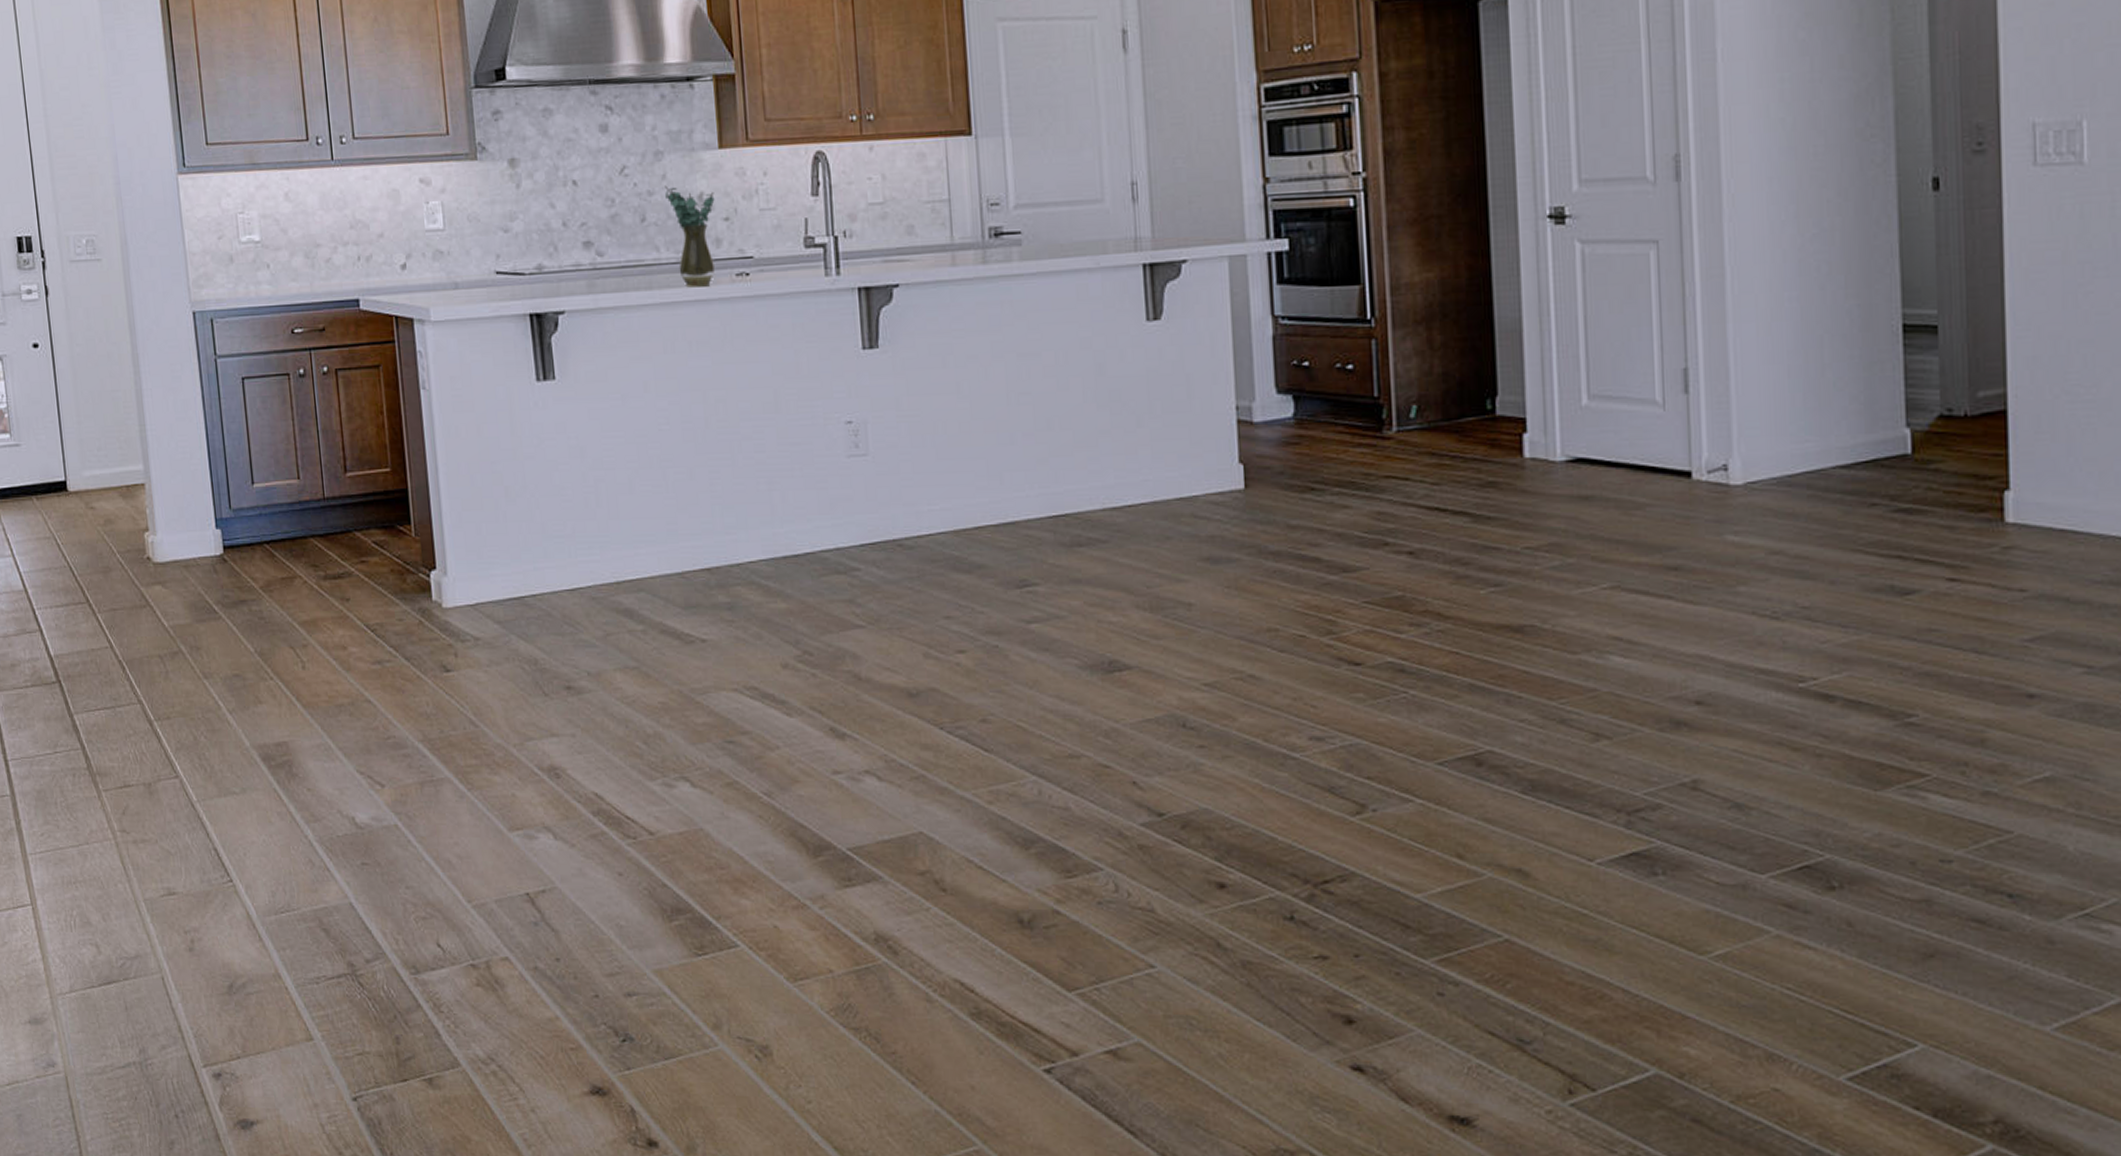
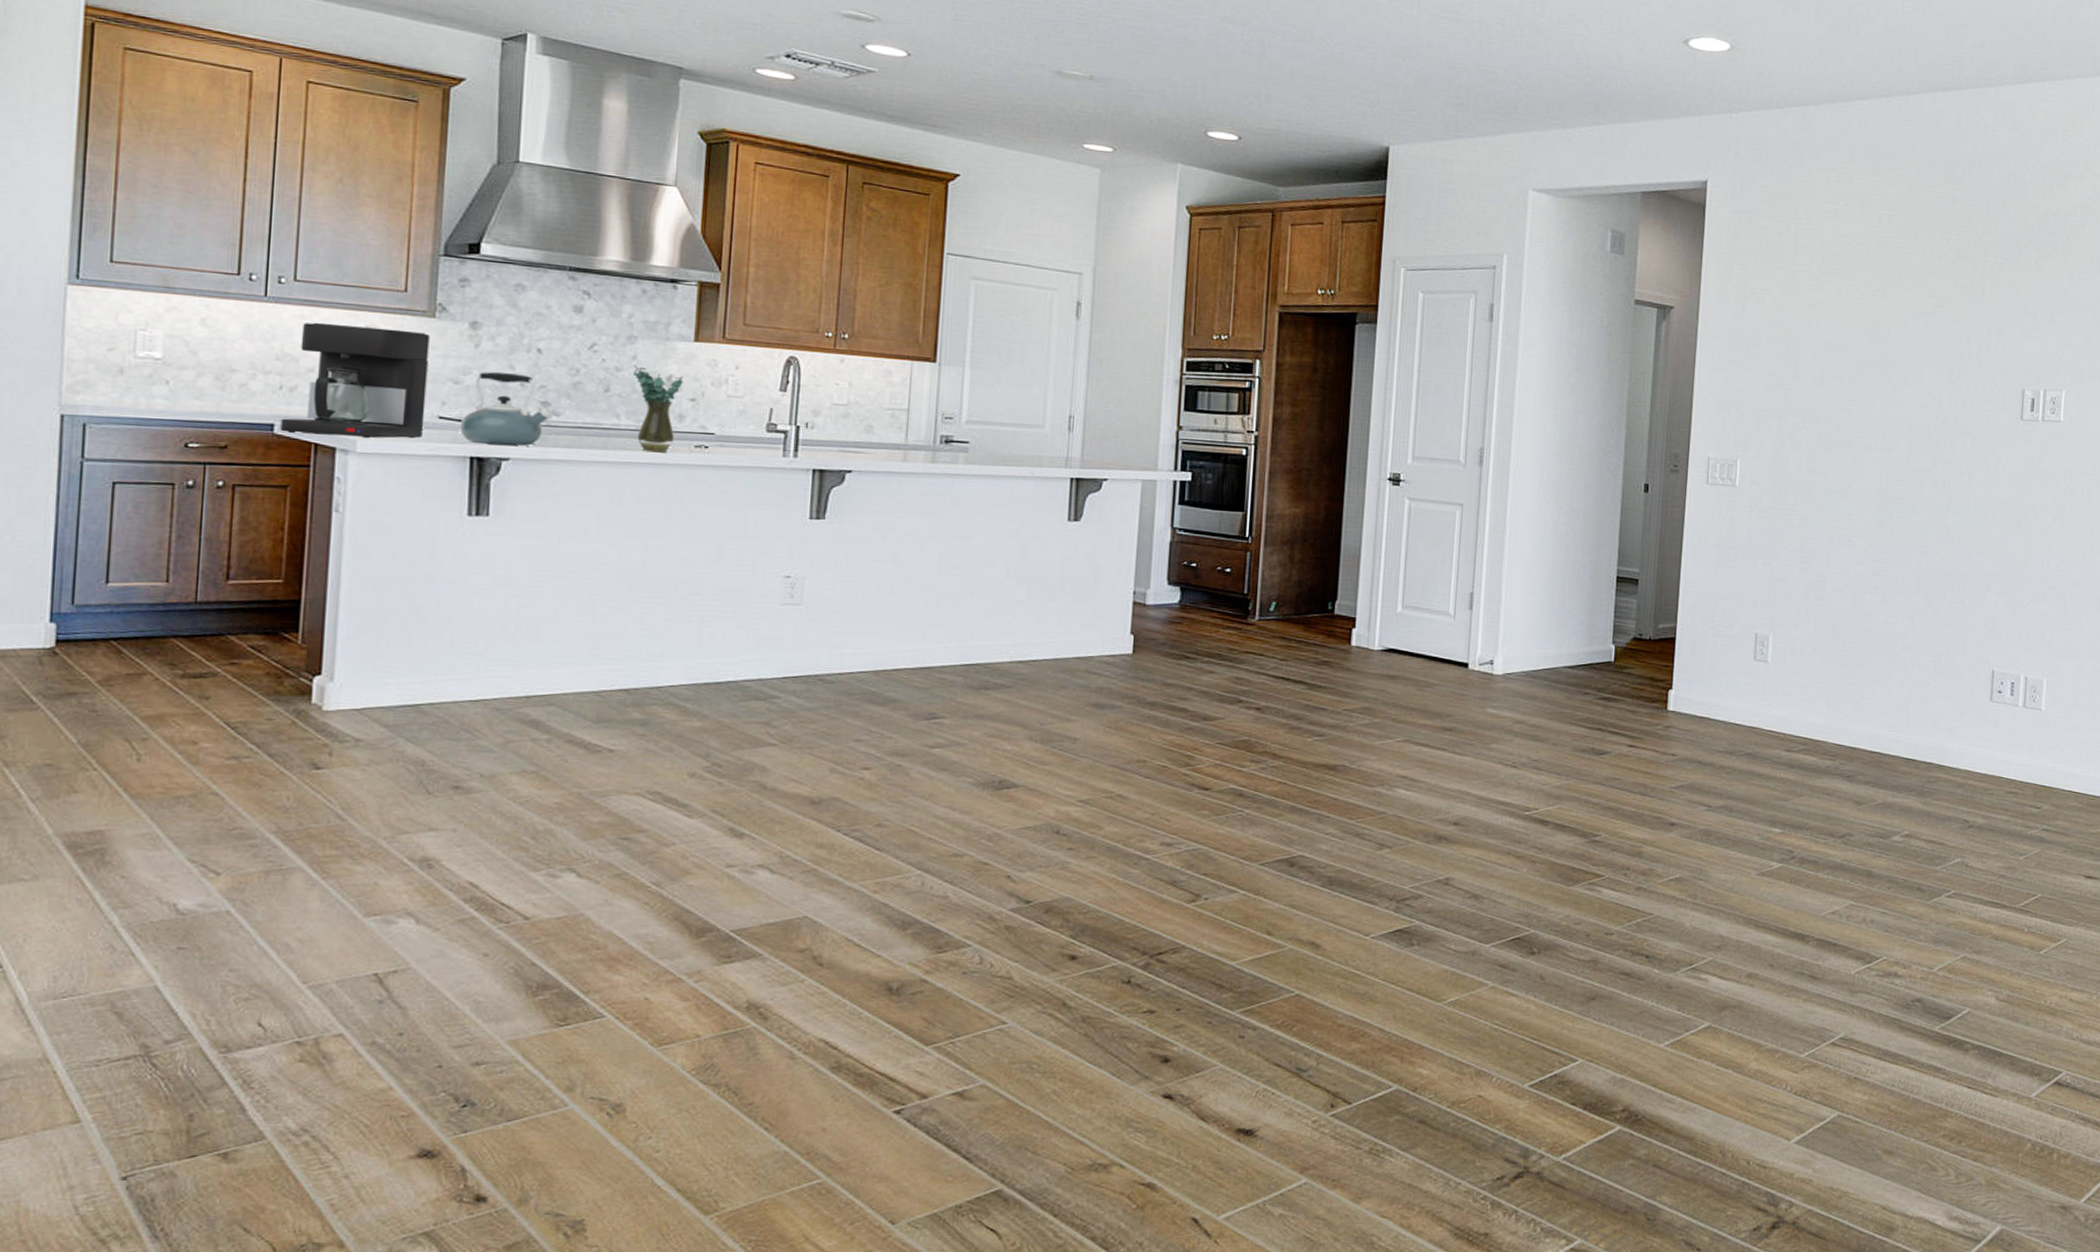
coffee maker: none [364,178,485,307] -> present [280,322,430,439]
kettle: none [515,212,598,298] -> present [459,372,553,446]

